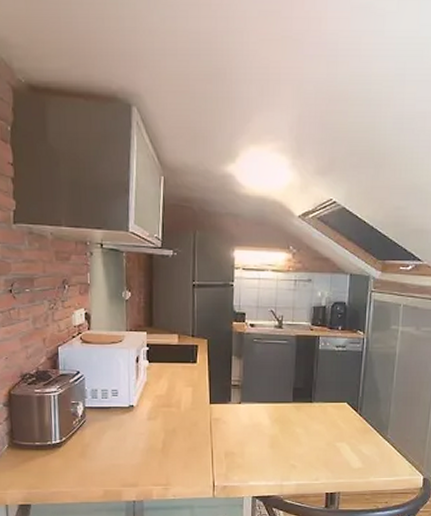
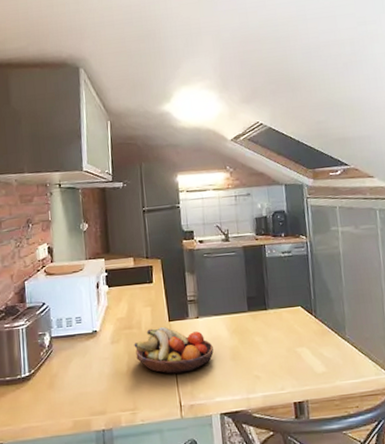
fruit bowl: none [171,408,252,455] -> present [134,326,214,374]

